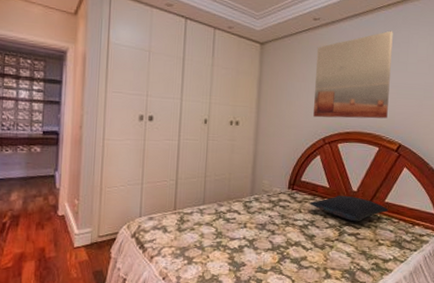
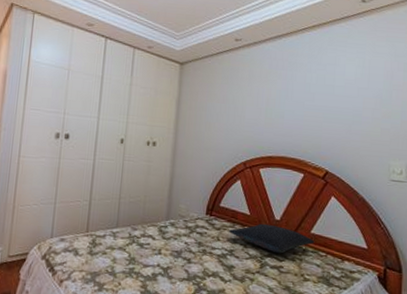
wall art: present [313,30,393,119] -> none [234,52,319,144]

